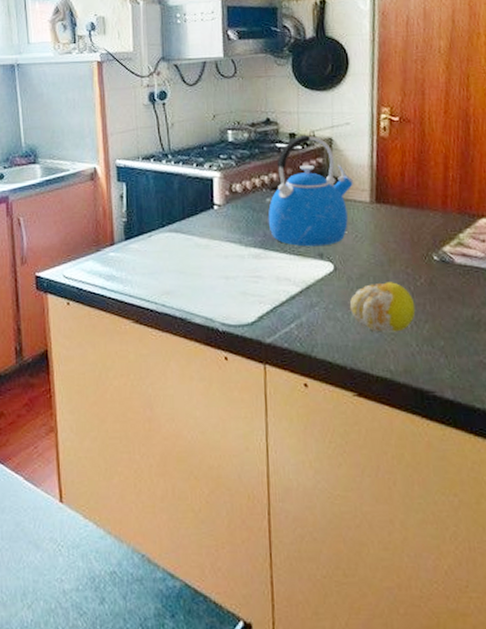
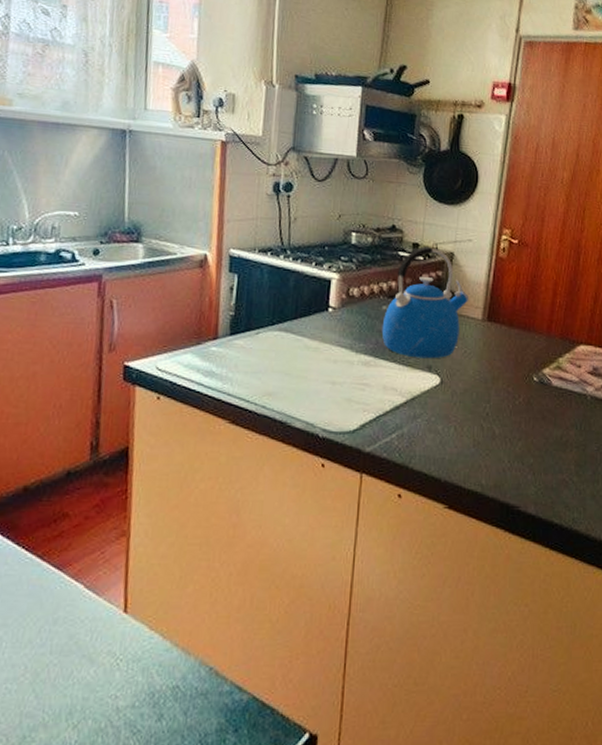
fruit: present [349,282,416,332] -> none [450,399,512,448]

